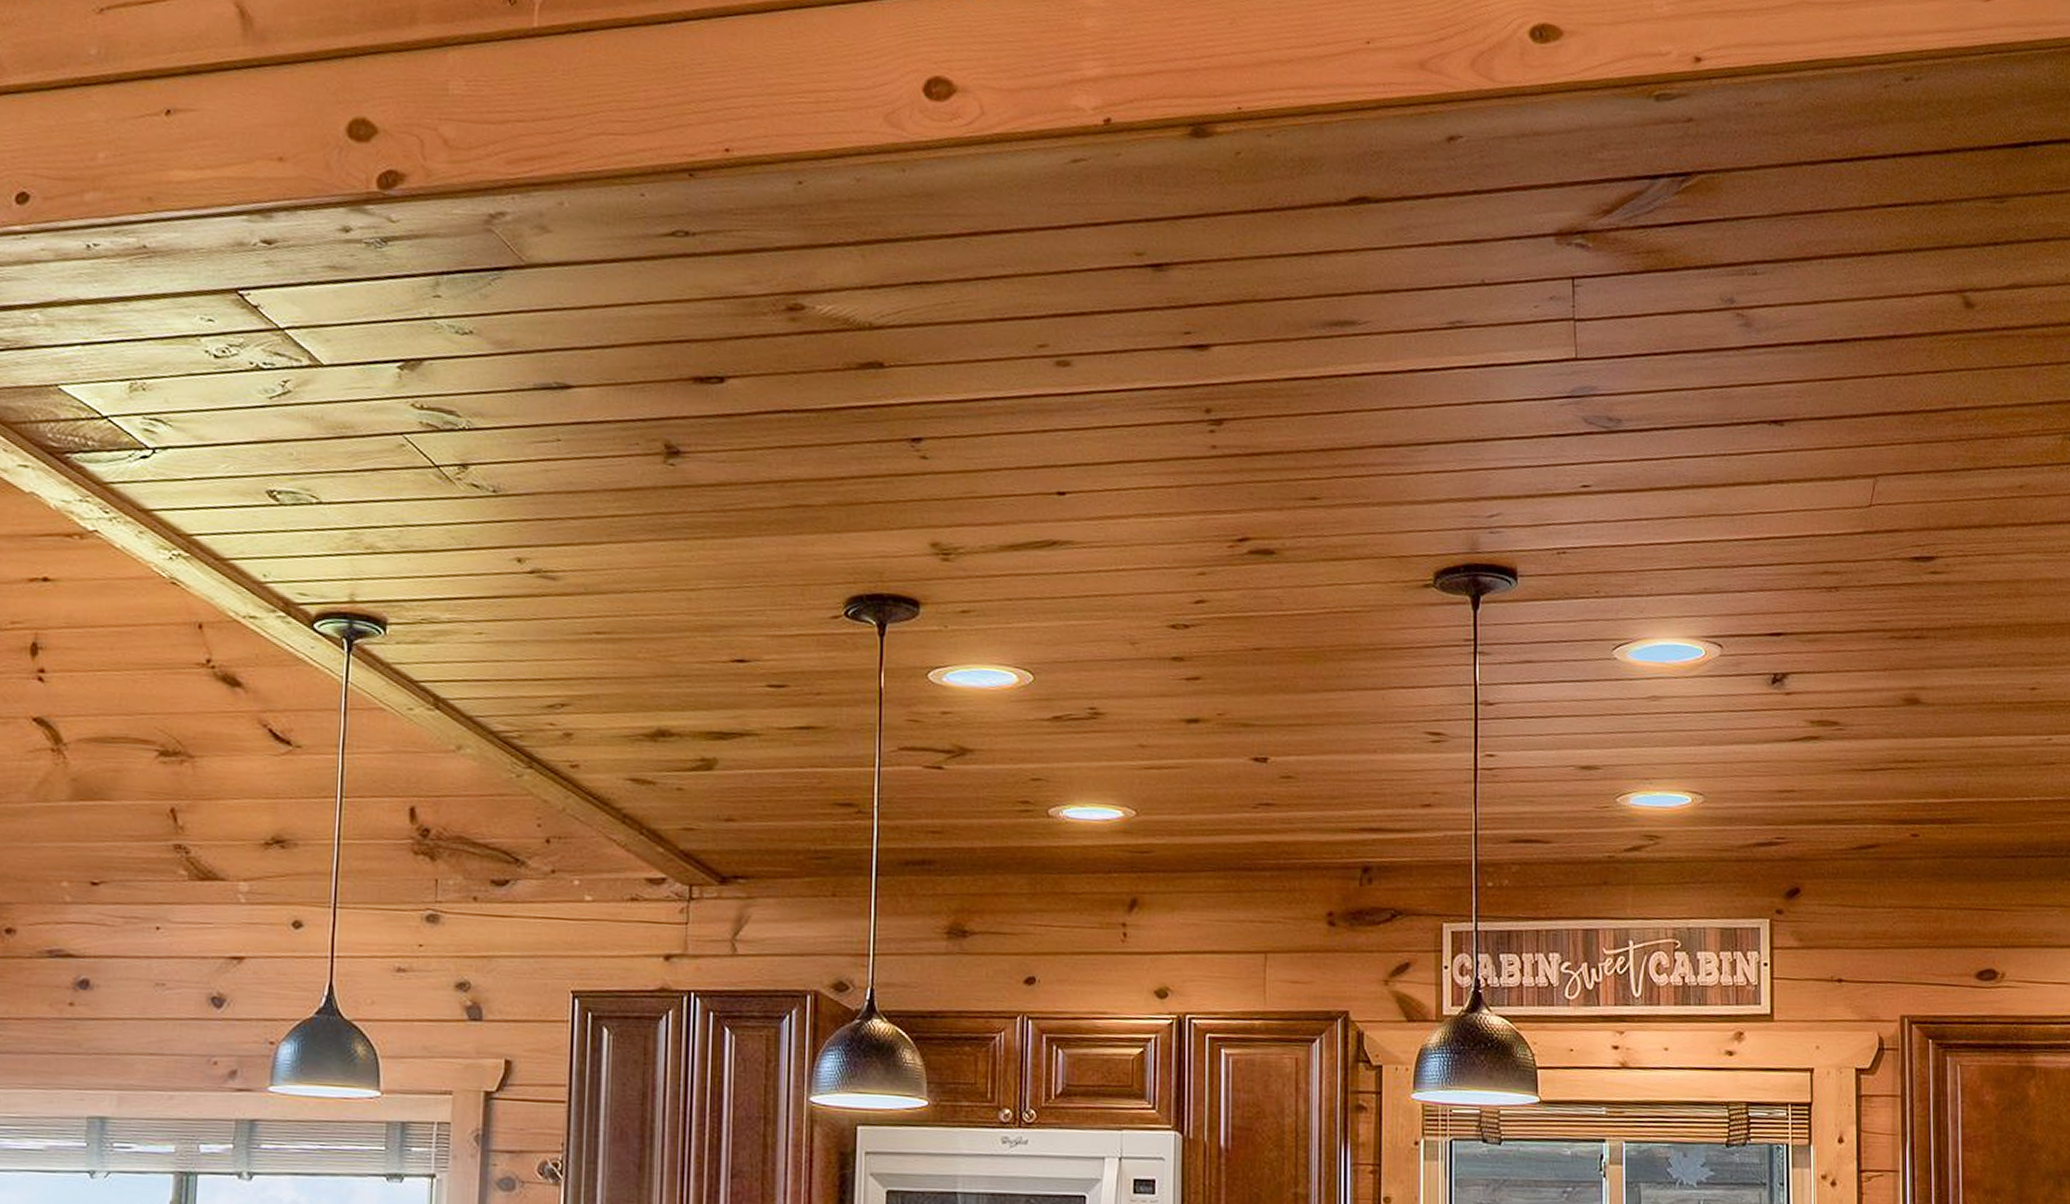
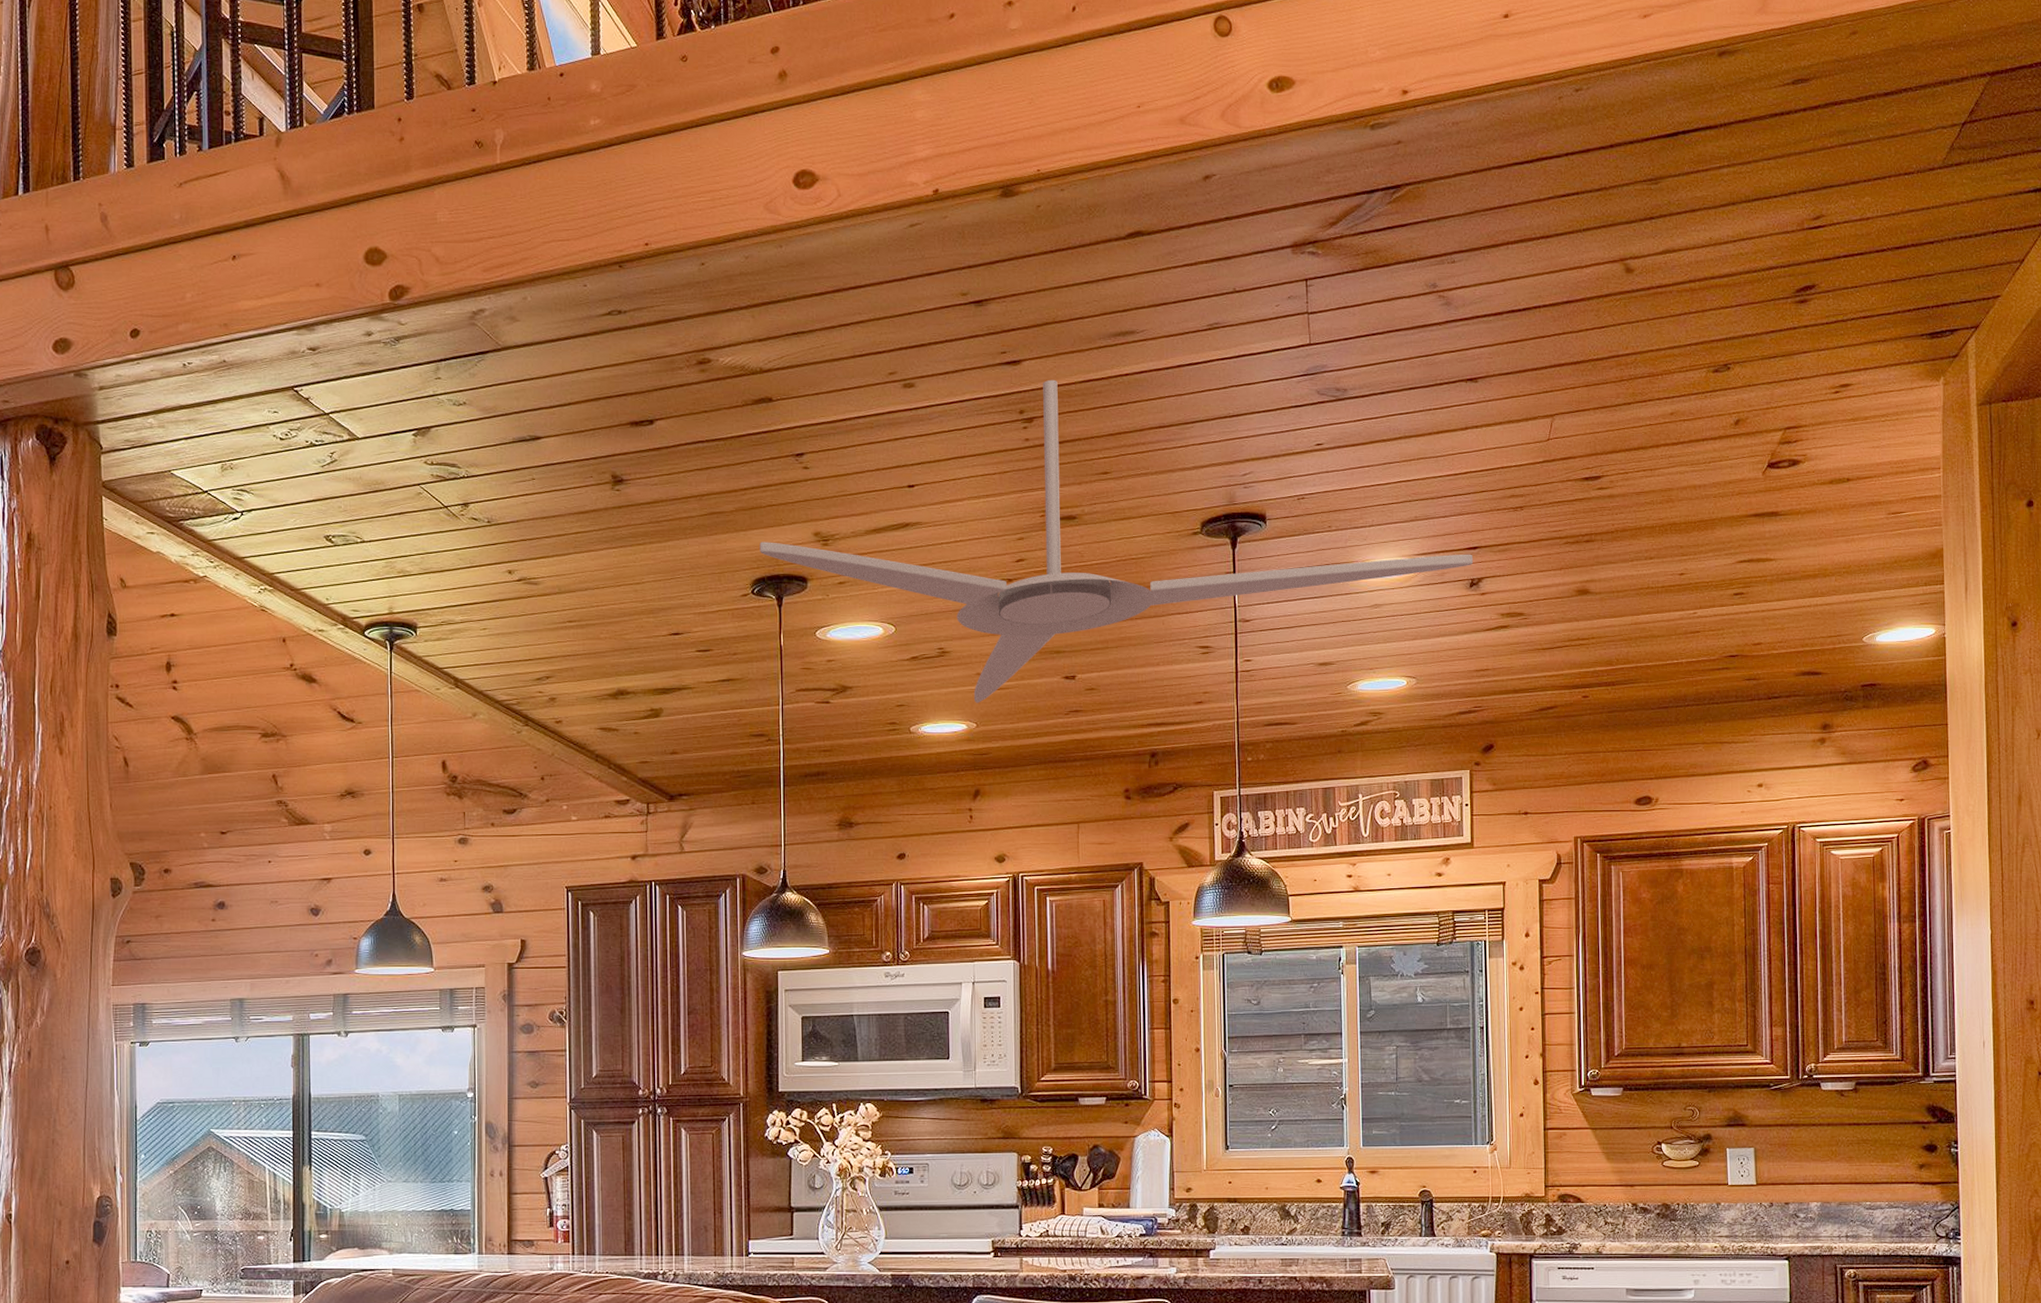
ceiling fan: none [858,372,1777,784] -> present [759,379,1474,703]

